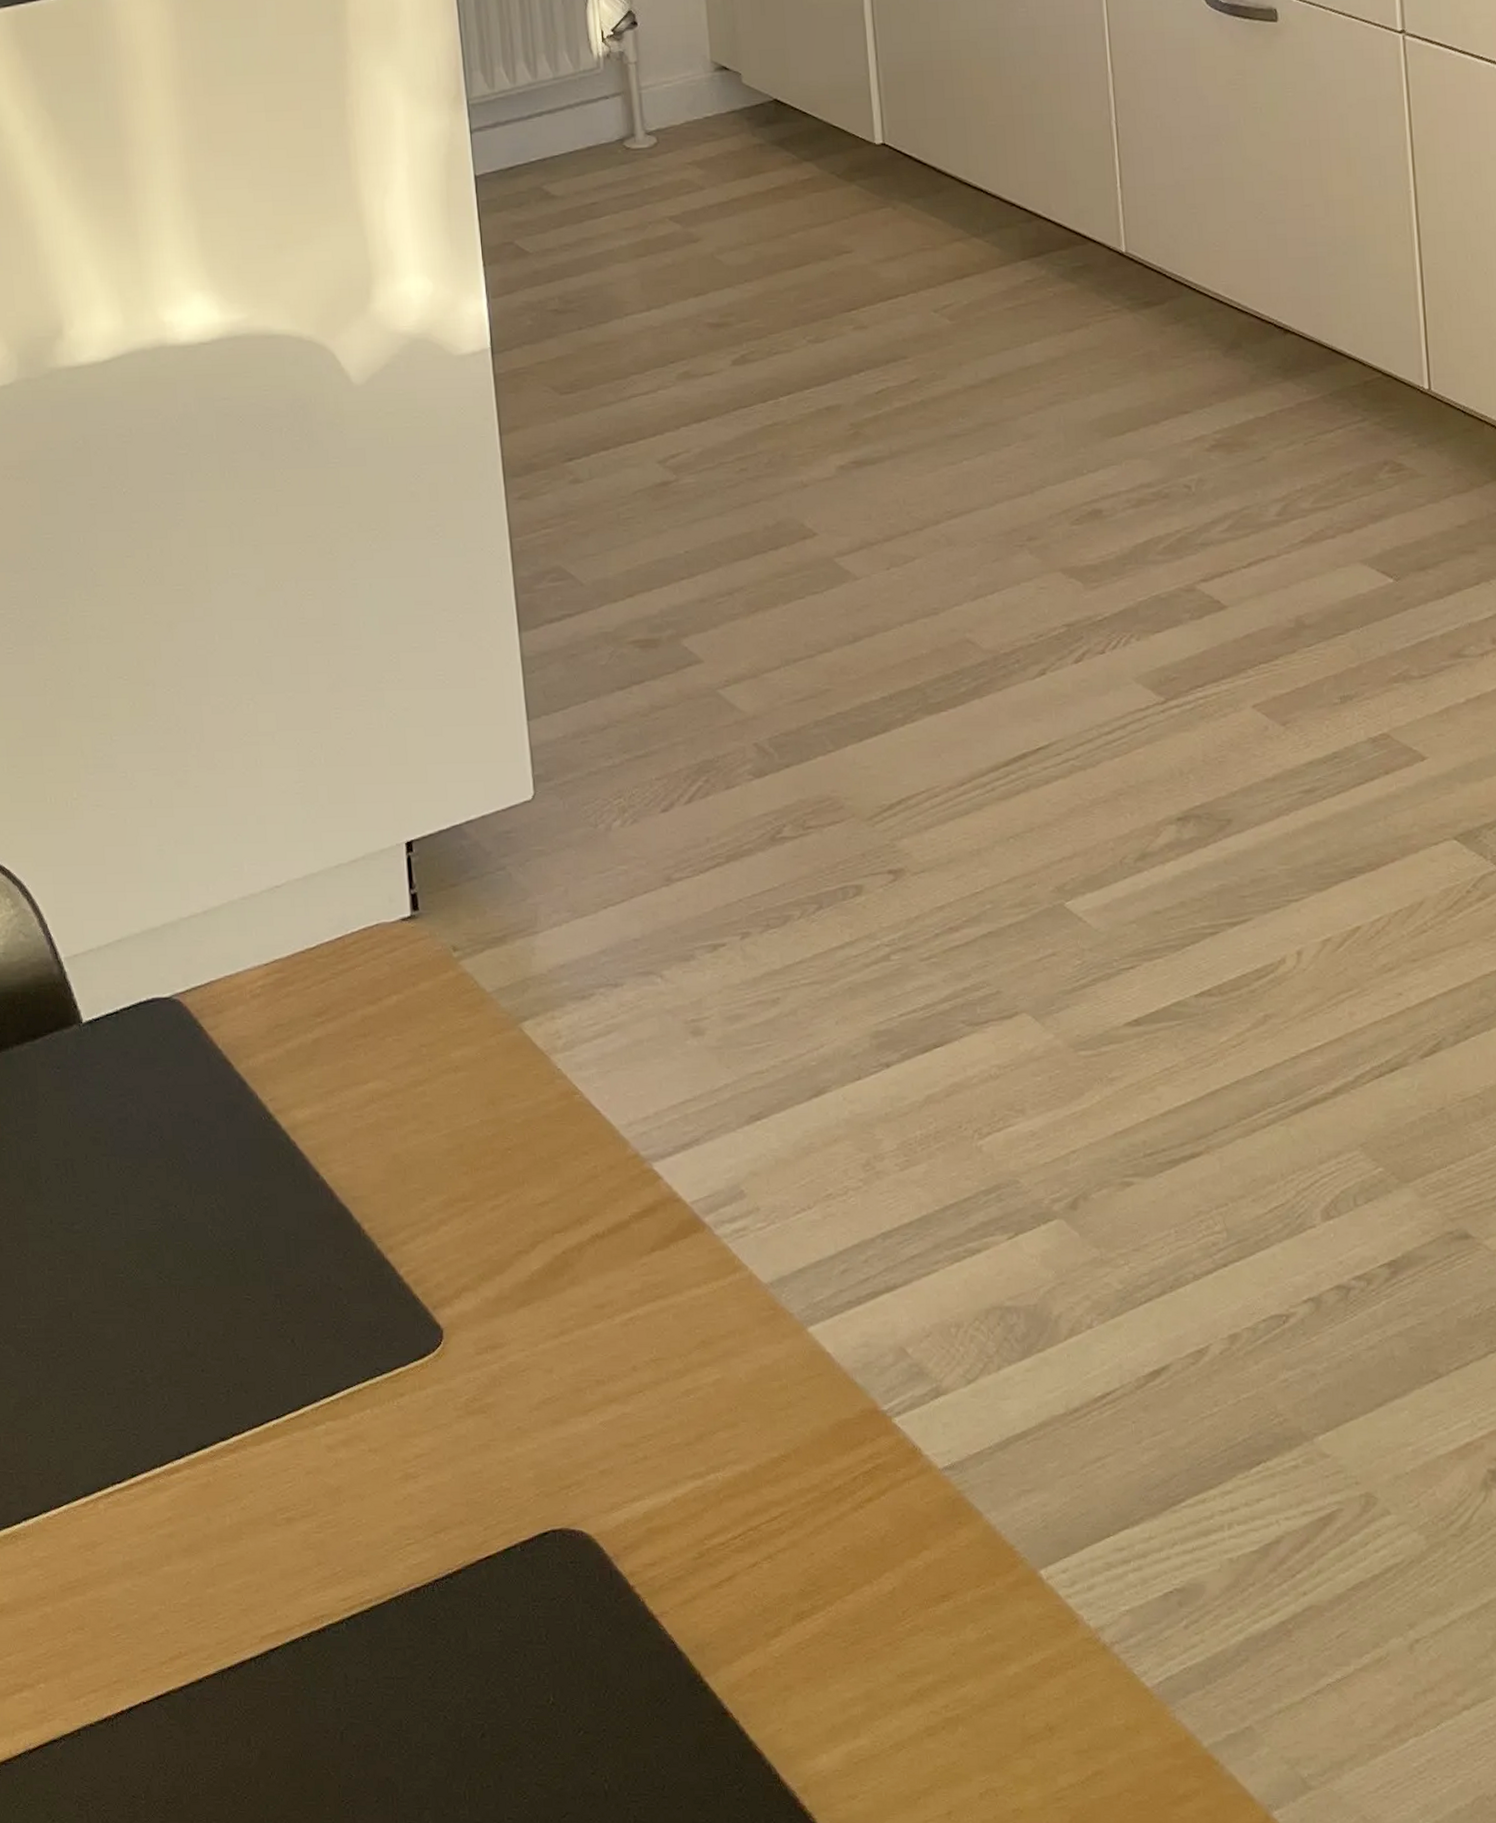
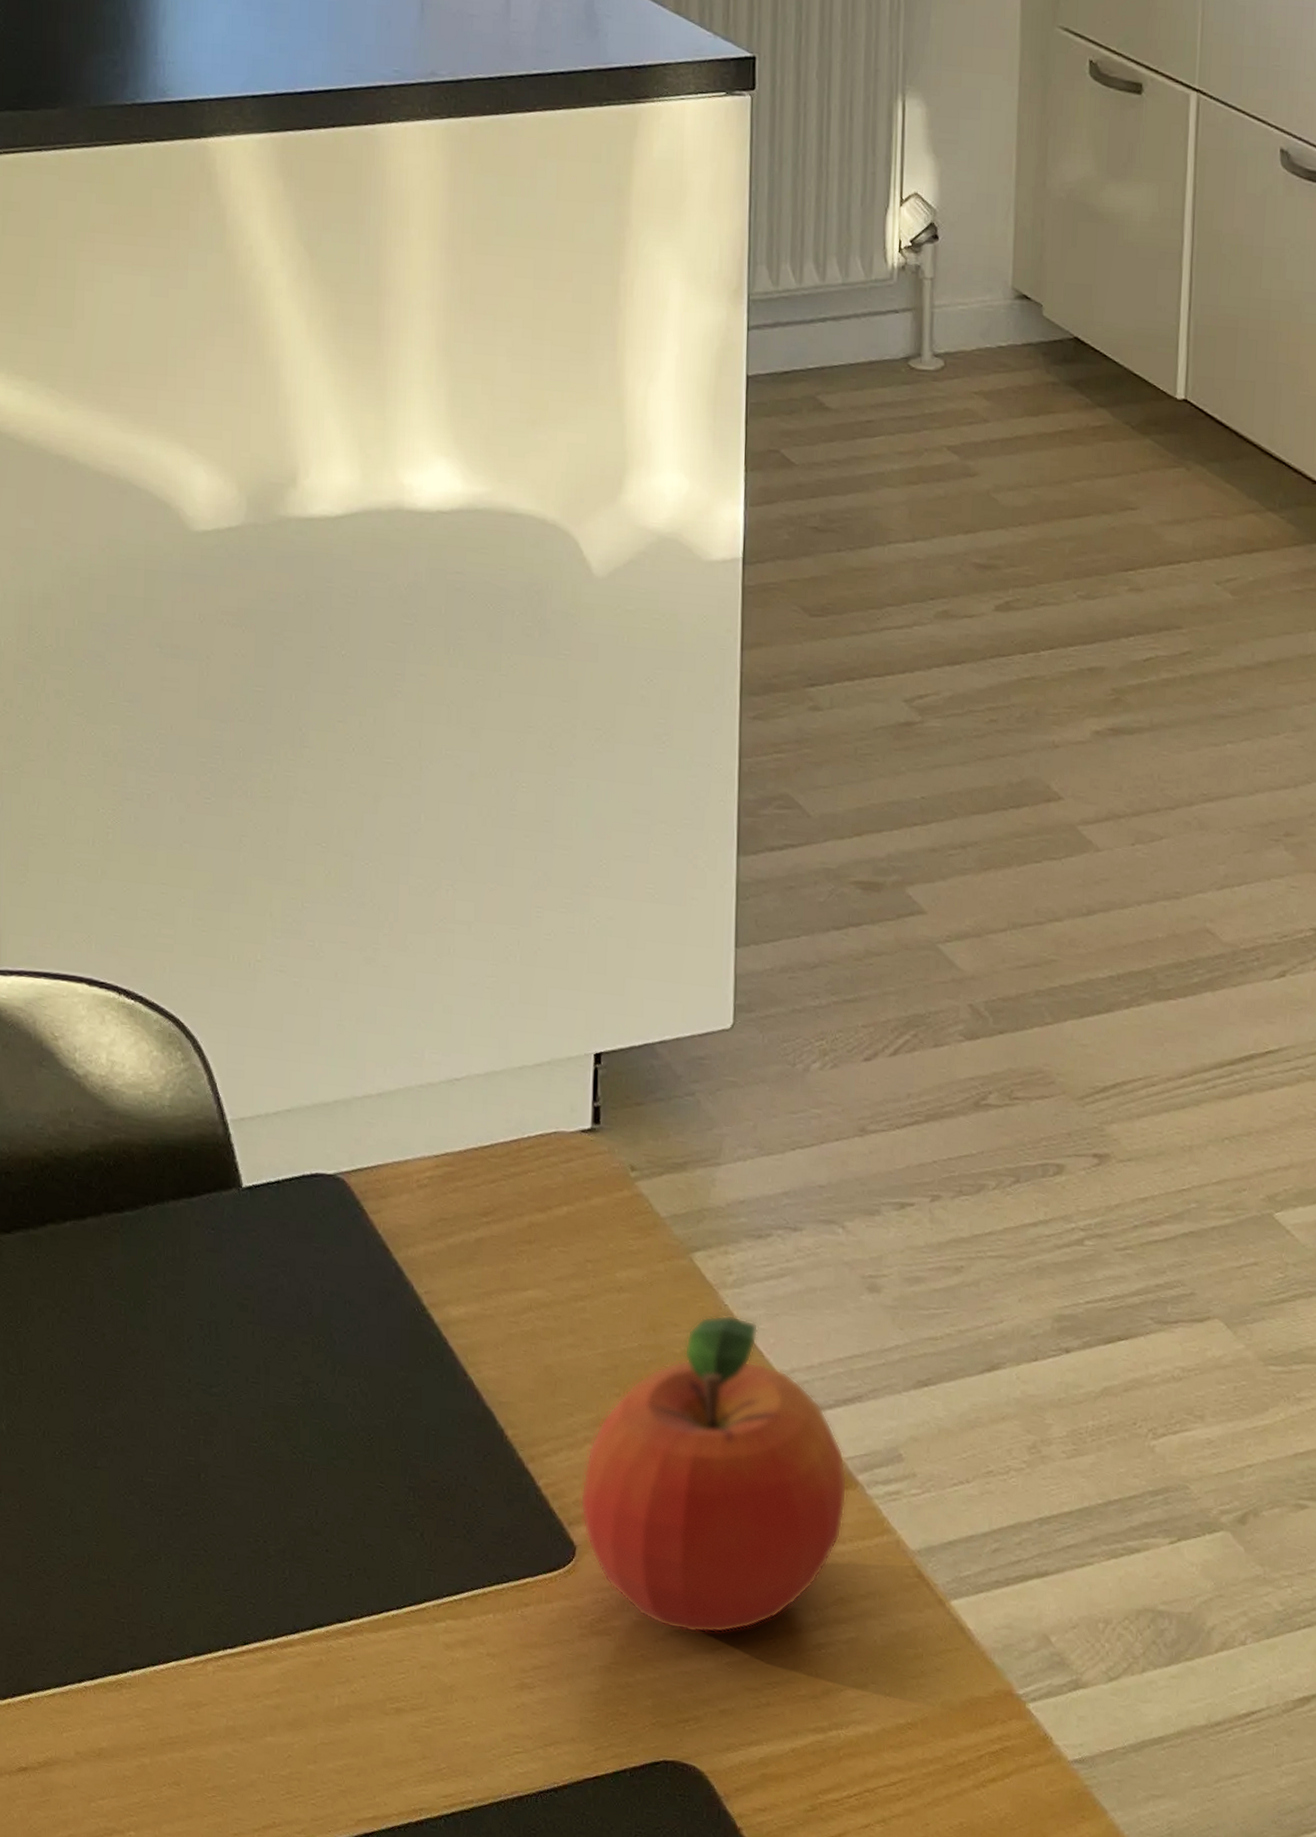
fruit: none [441,1078,697,1398] -> present [580,1314,848,1634]

